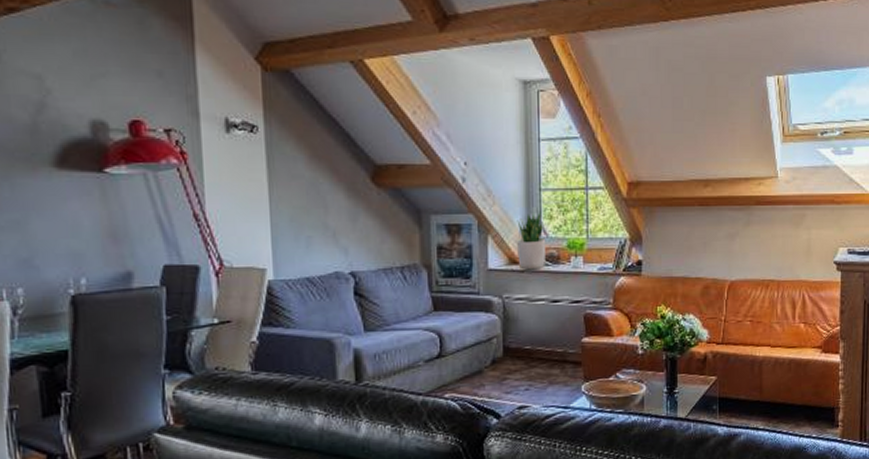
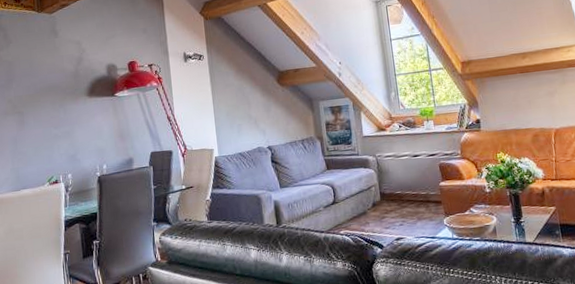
planter: present [517,212,547,270] -> none [381,91,405,134]

